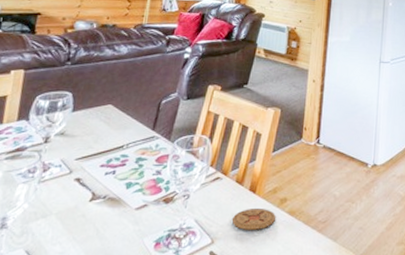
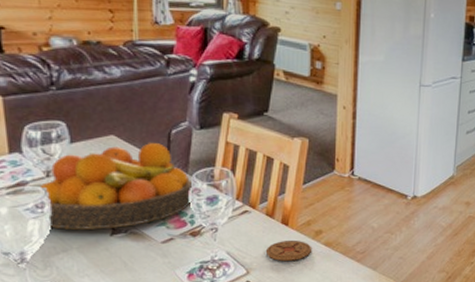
fruit bowl: none [36,112,173,195] -> present [39,143,193,230]

